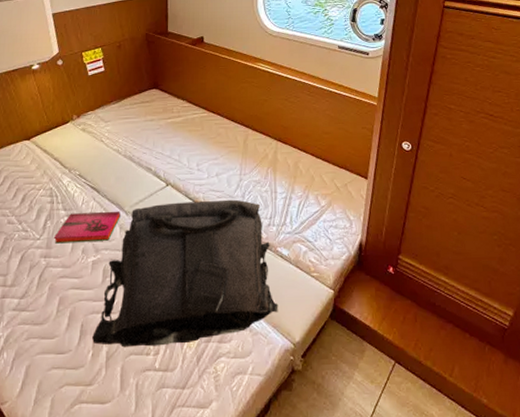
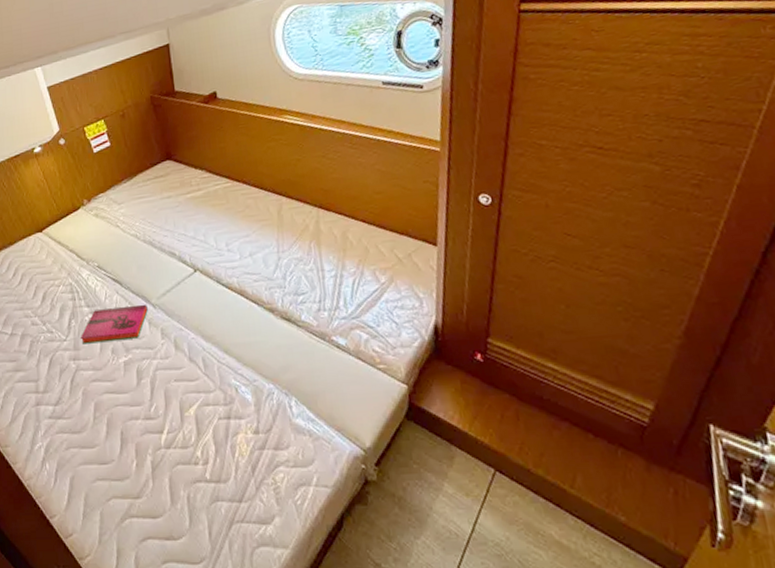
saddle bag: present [92,199,279,348] -> none [134,282,342,457]

